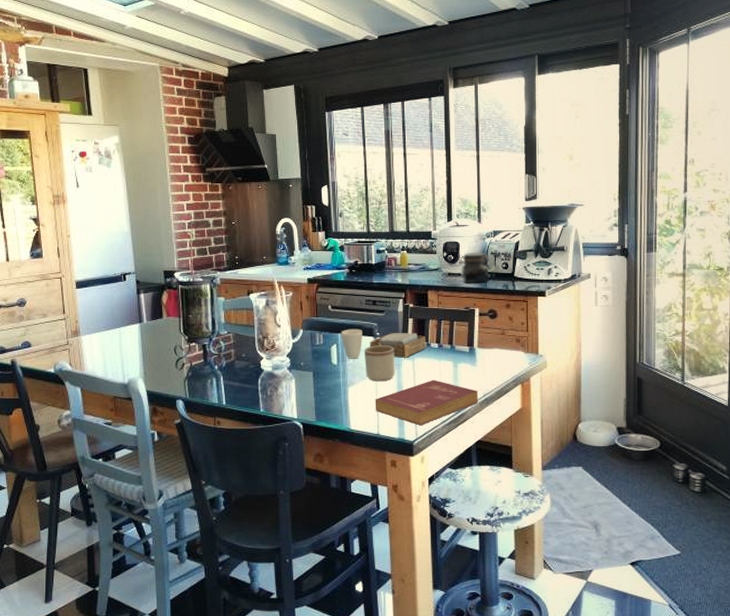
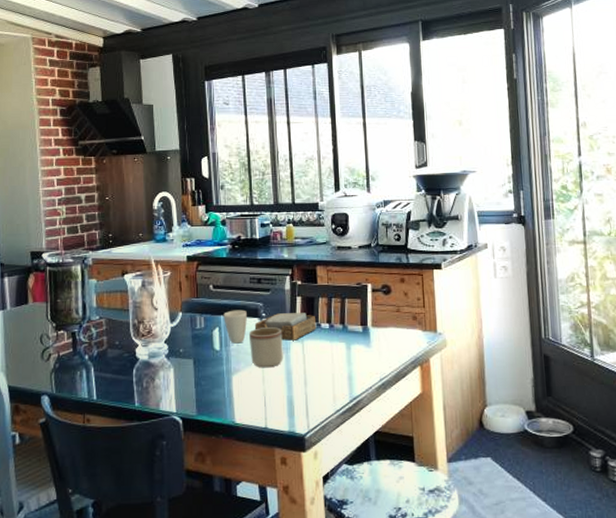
book: present [375,379,479,426] -> none [262,363,375,417]
jar: present [458,252,490,283] -> none [347,223,382,257]

